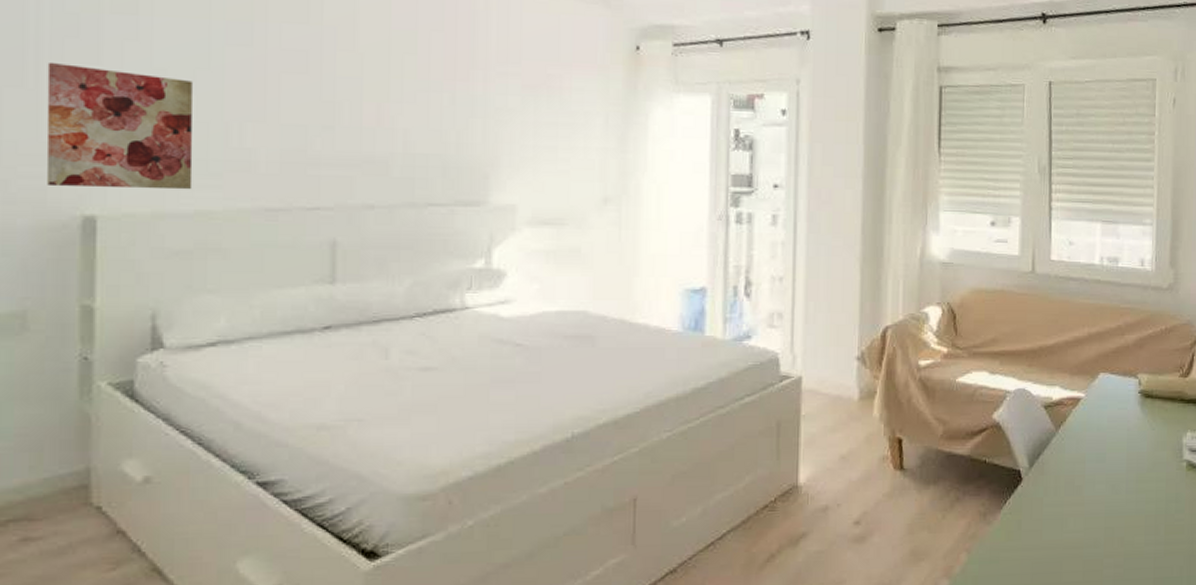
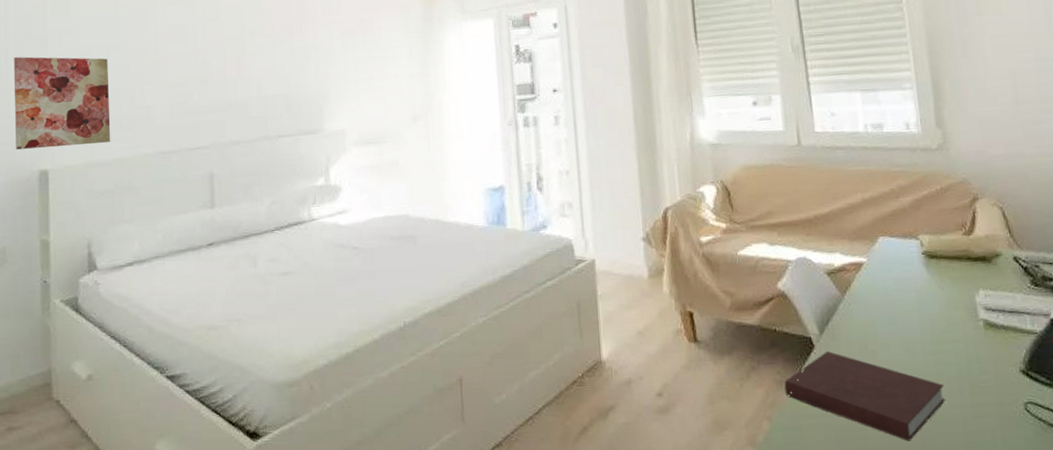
notebook: none [987,485,1142,576] -> present [784,351,946,442]

